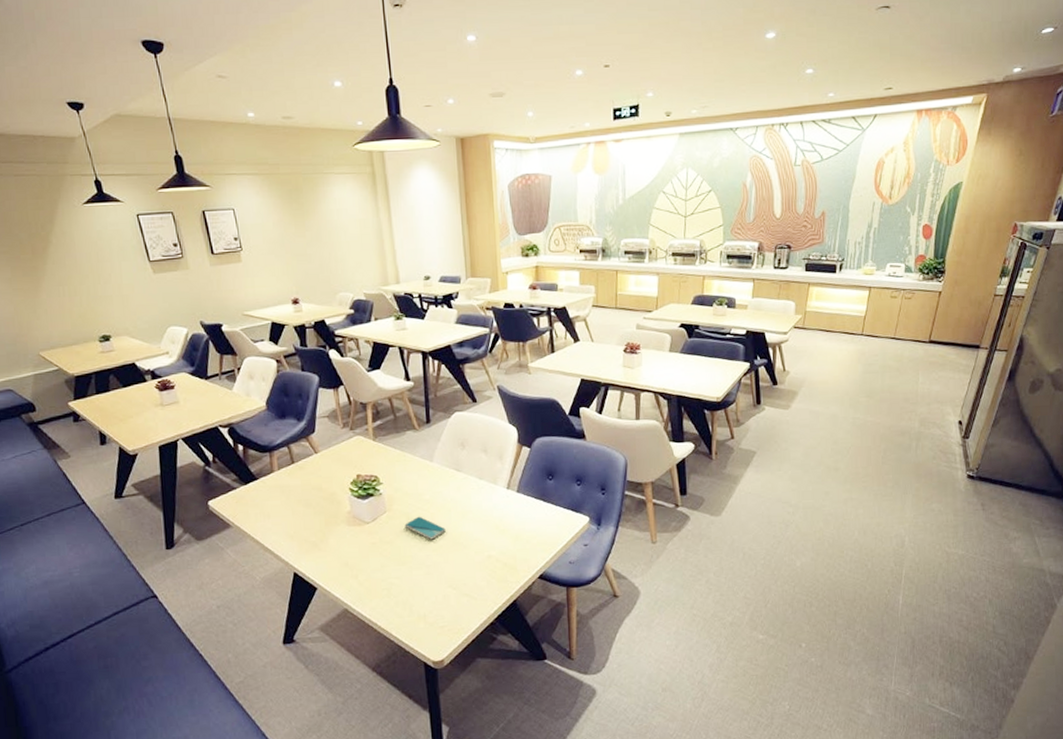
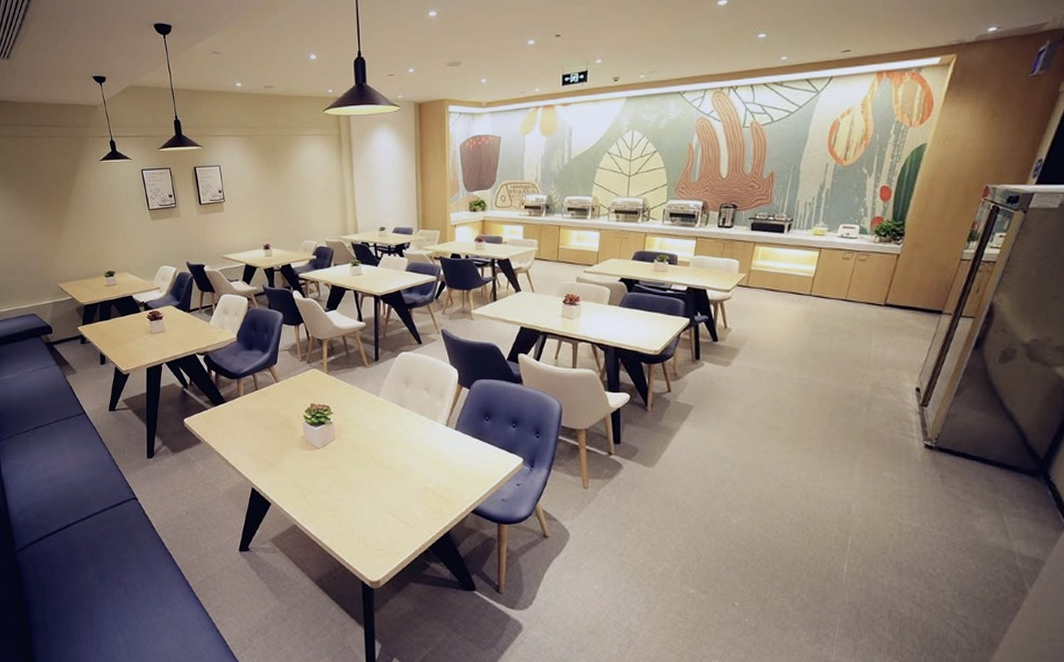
smartphone: present [404,516,446,540] -> none [351,445,388,468]

